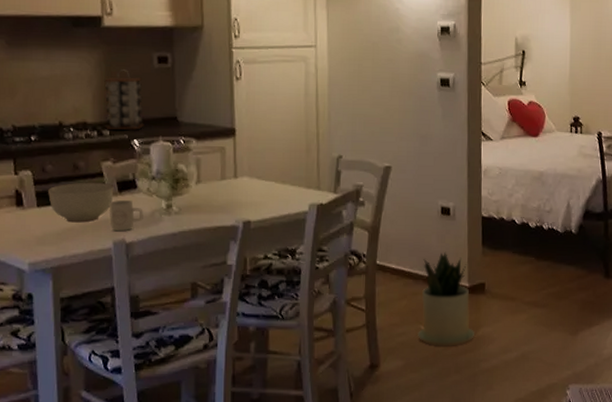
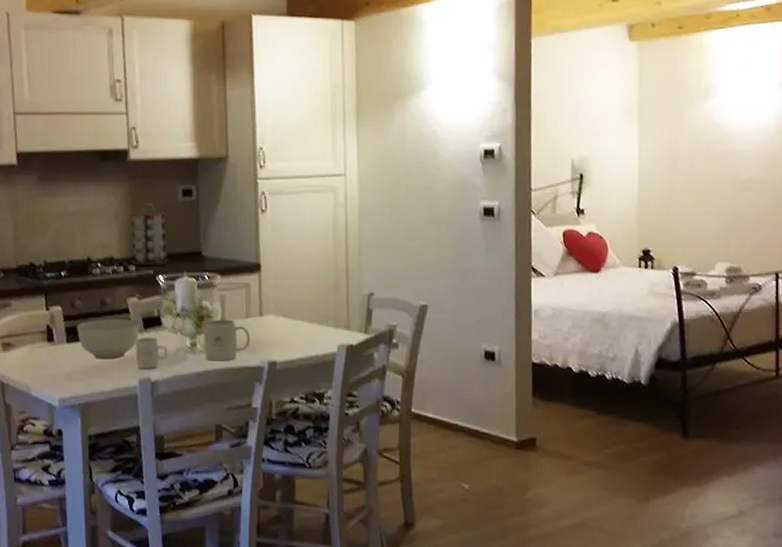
mug: none [179,181,226,222] -> present [204,319,251,362]
planter: present [418,251,475,346] -> none [458,401,525,507]

